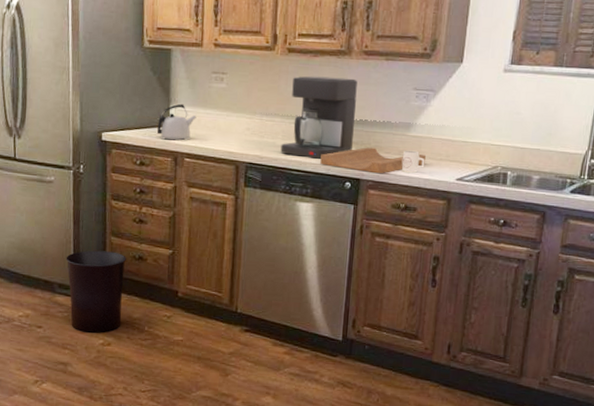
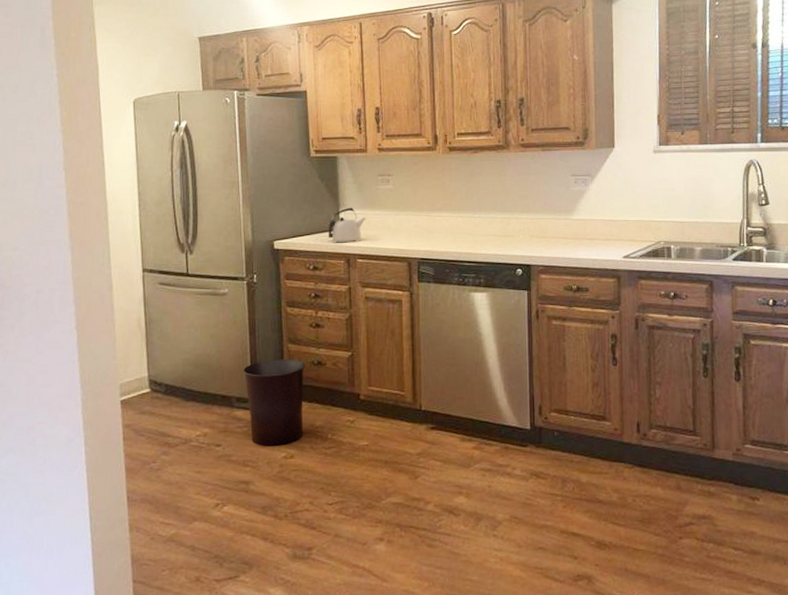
coffee maker: present [280,76,358,159] -> none [450,170,520,249]
cutting board: present [320,147,426,174] -> none [490,233,591,258]
mug: present [401,150,425,174] -> none [568,233,591,256]

